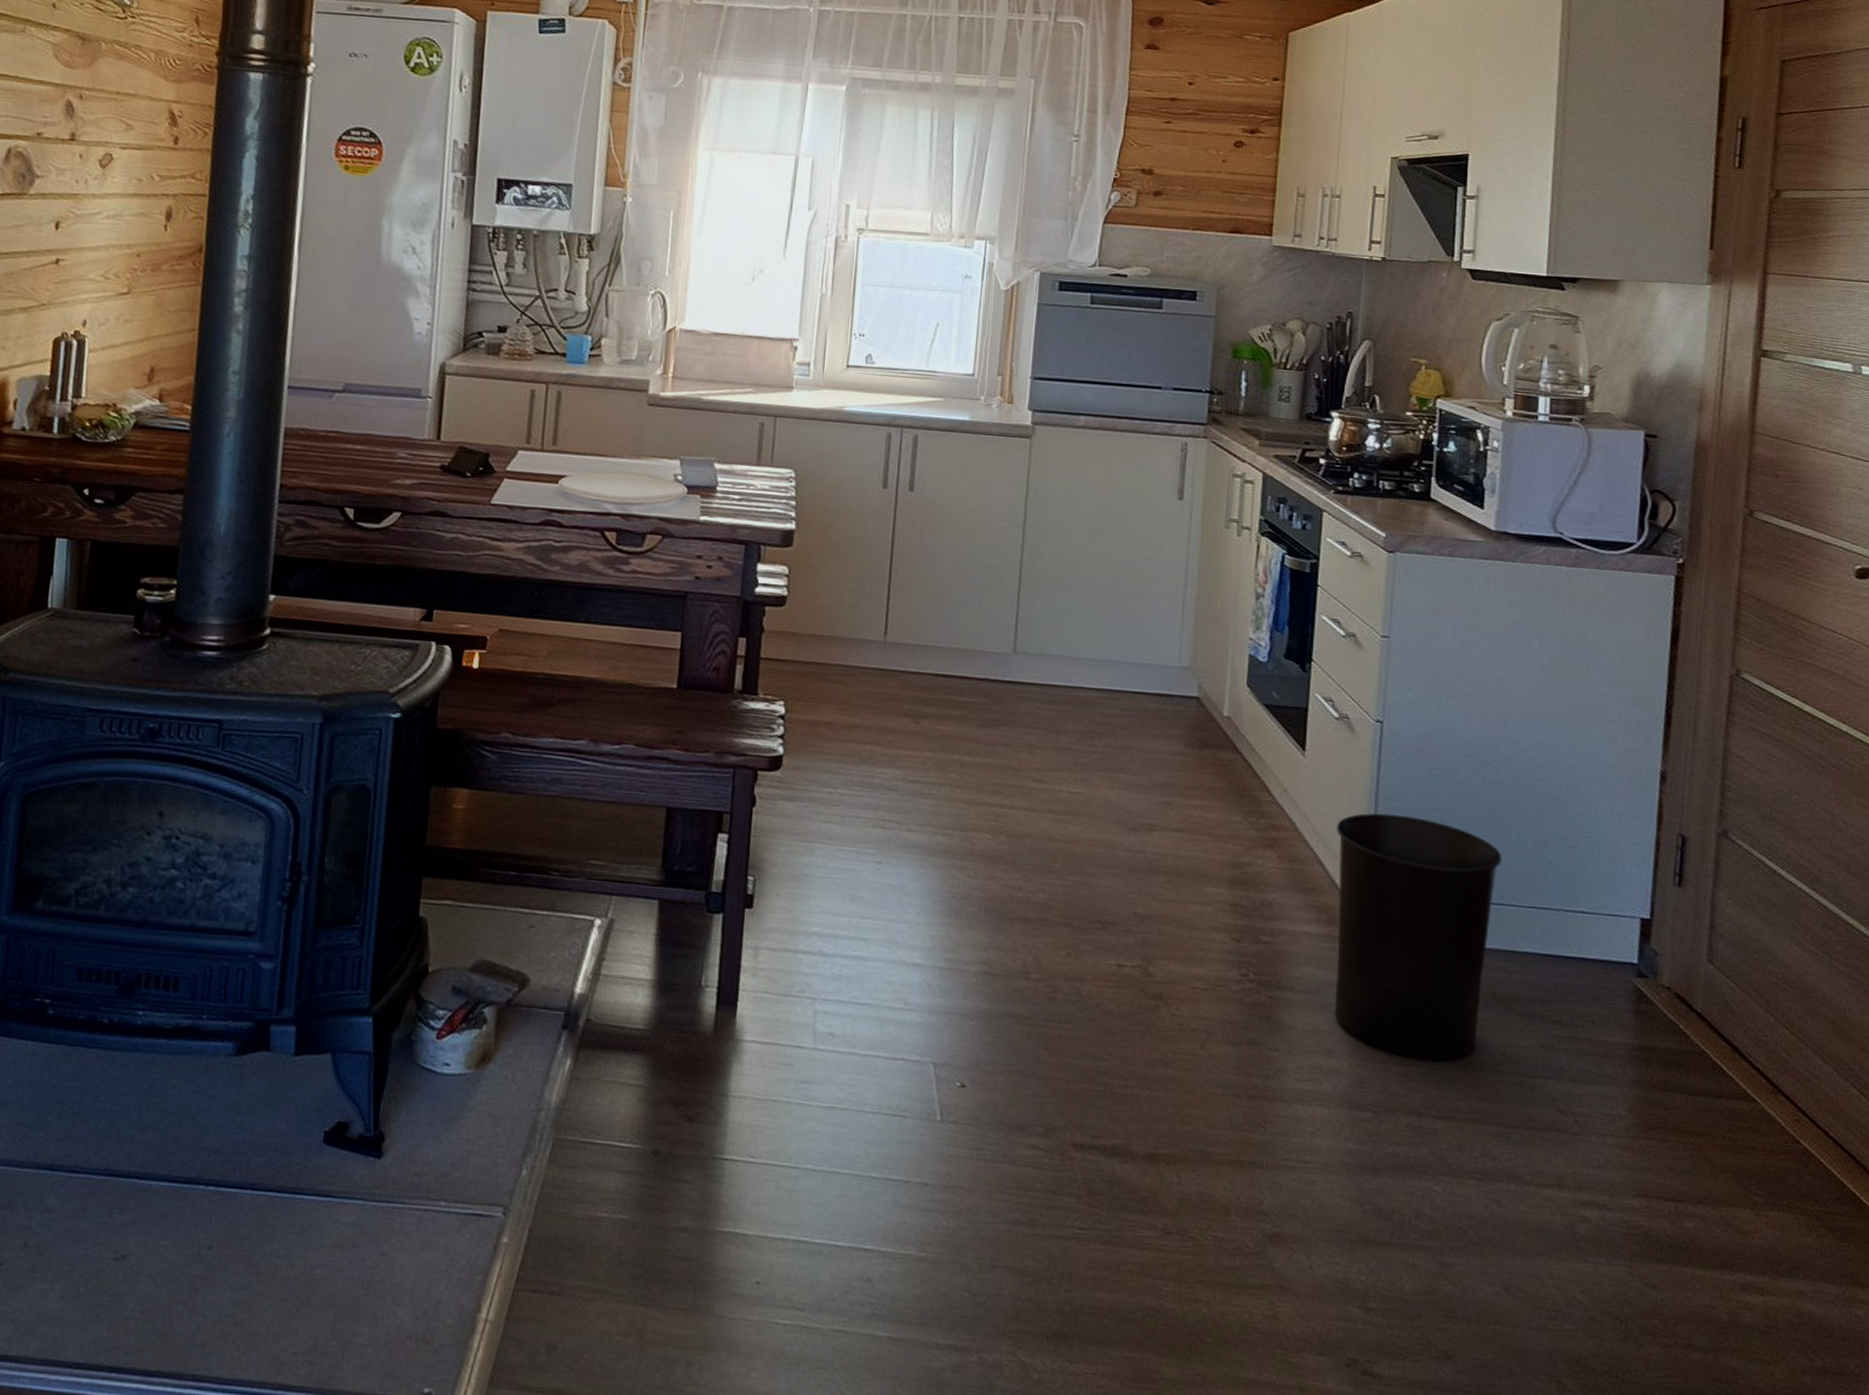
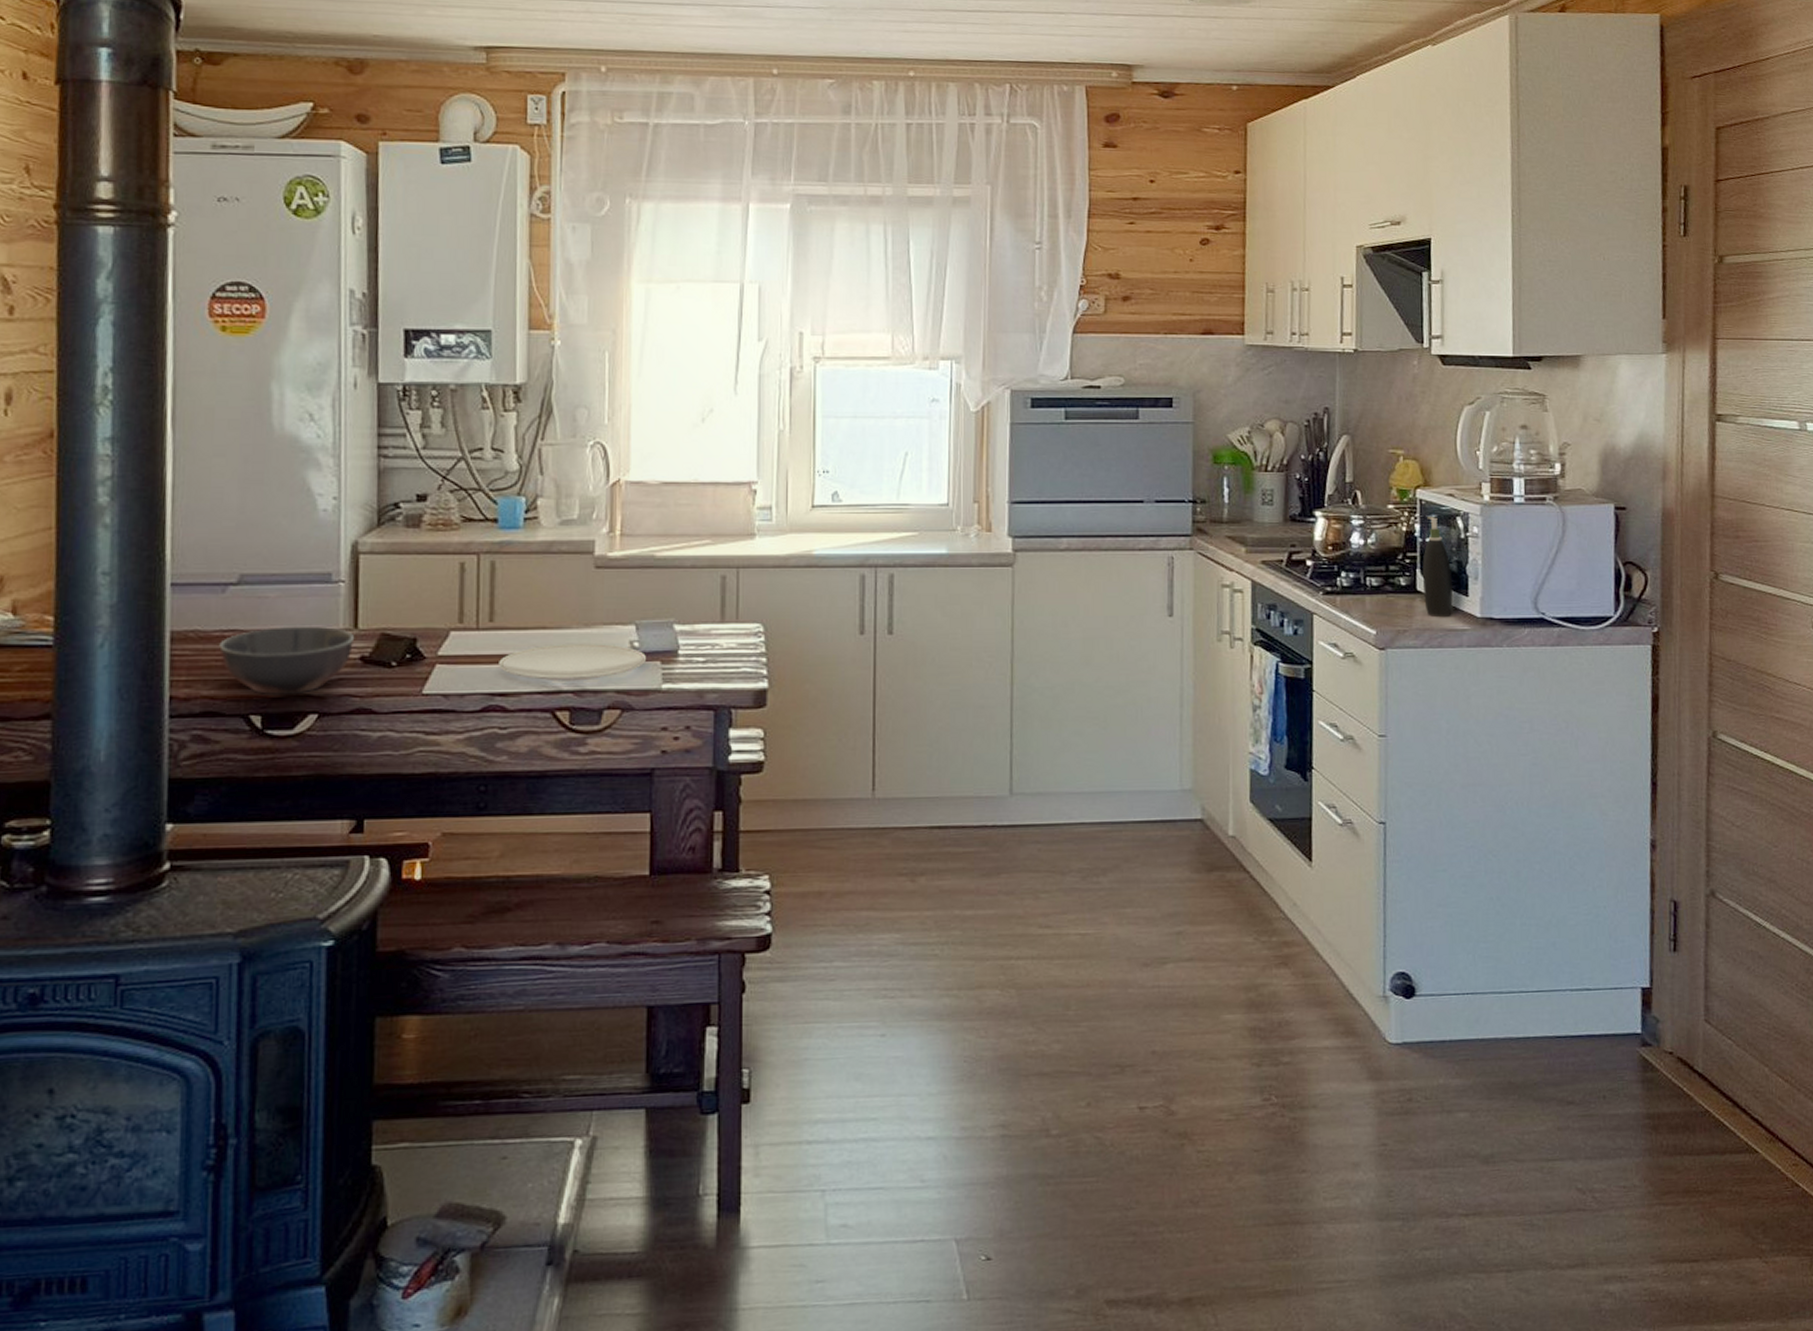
bowl: none [323,432,437,494] -> present [219,627,355,696]
waste bin: present [1334,813,1503,1061] -> none [1348,915,1509,1160]
soap dispenser: none [1437,427,1468,527] -> present [1422,517,1453,618]

